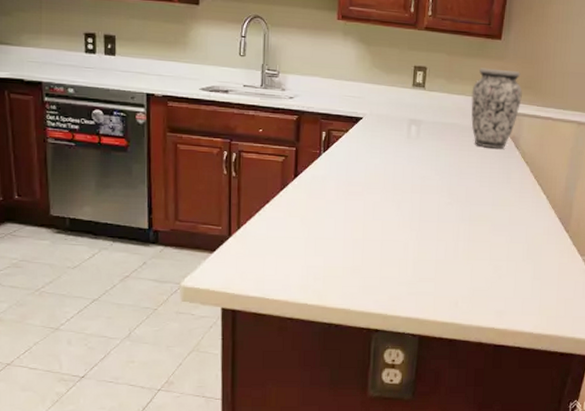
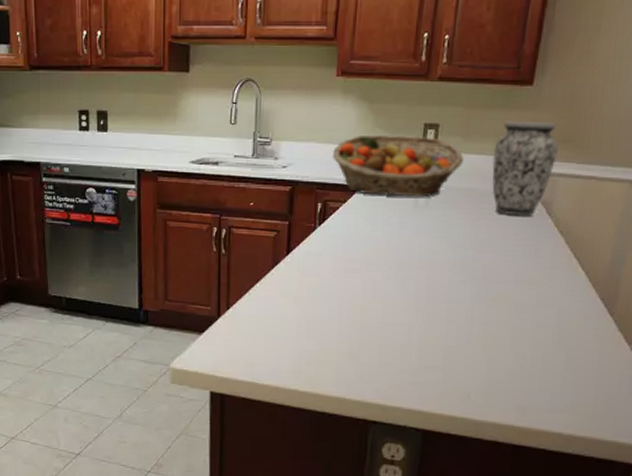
fruit basket: none [334,73,447,130] -> present [332,134,464,197]

